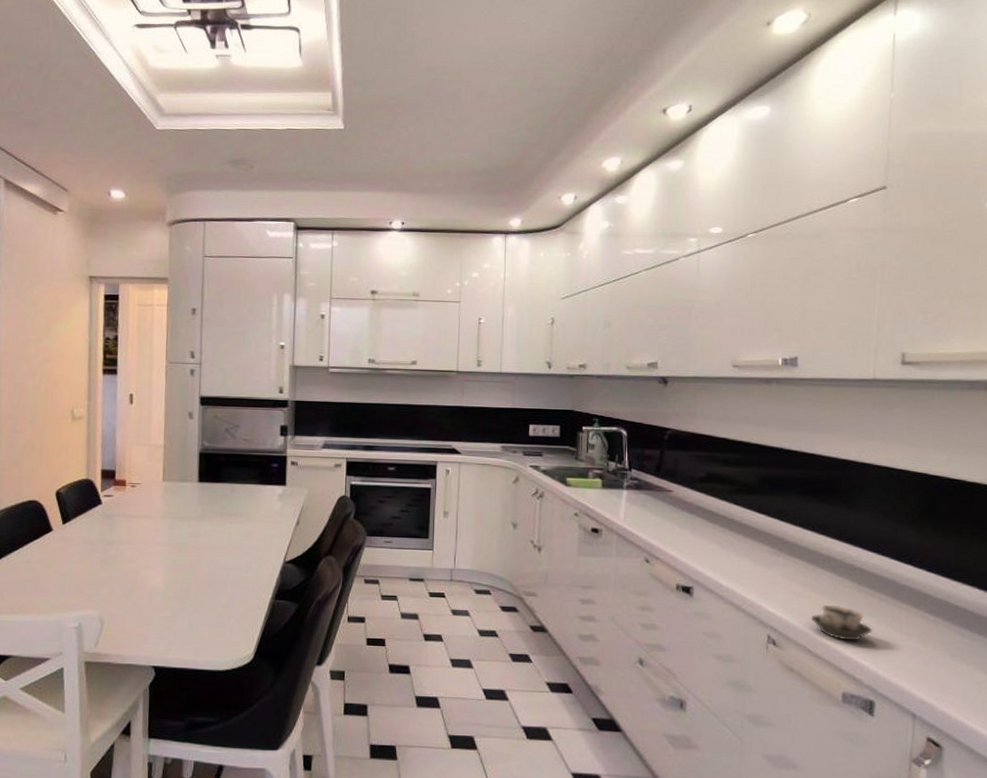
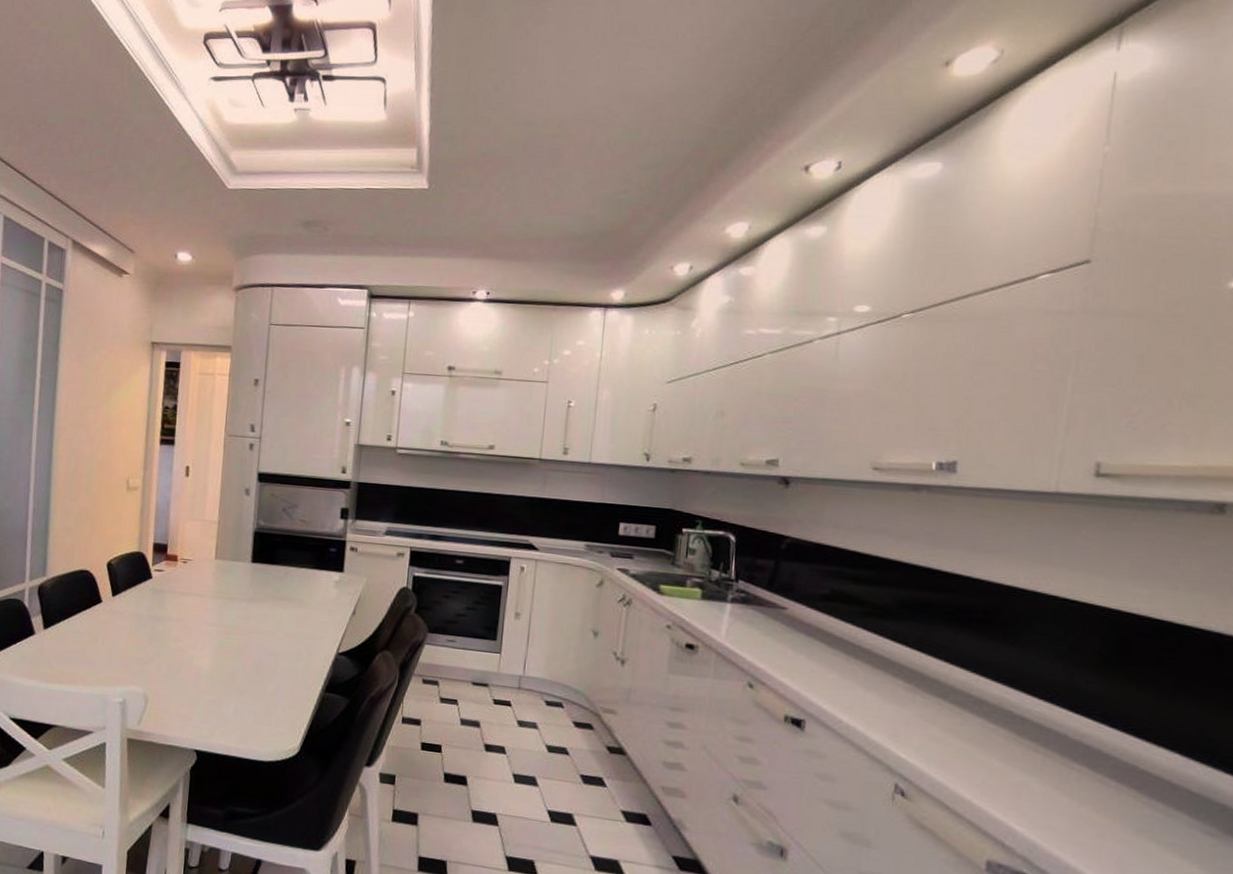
cup: present [810,604,872,641] -> none [951,755,1031,802]

